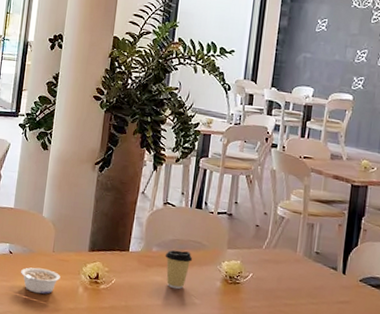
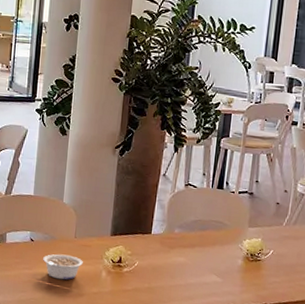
coffee cup: present [164,249,193,290] -> none [187,230,215,269]

